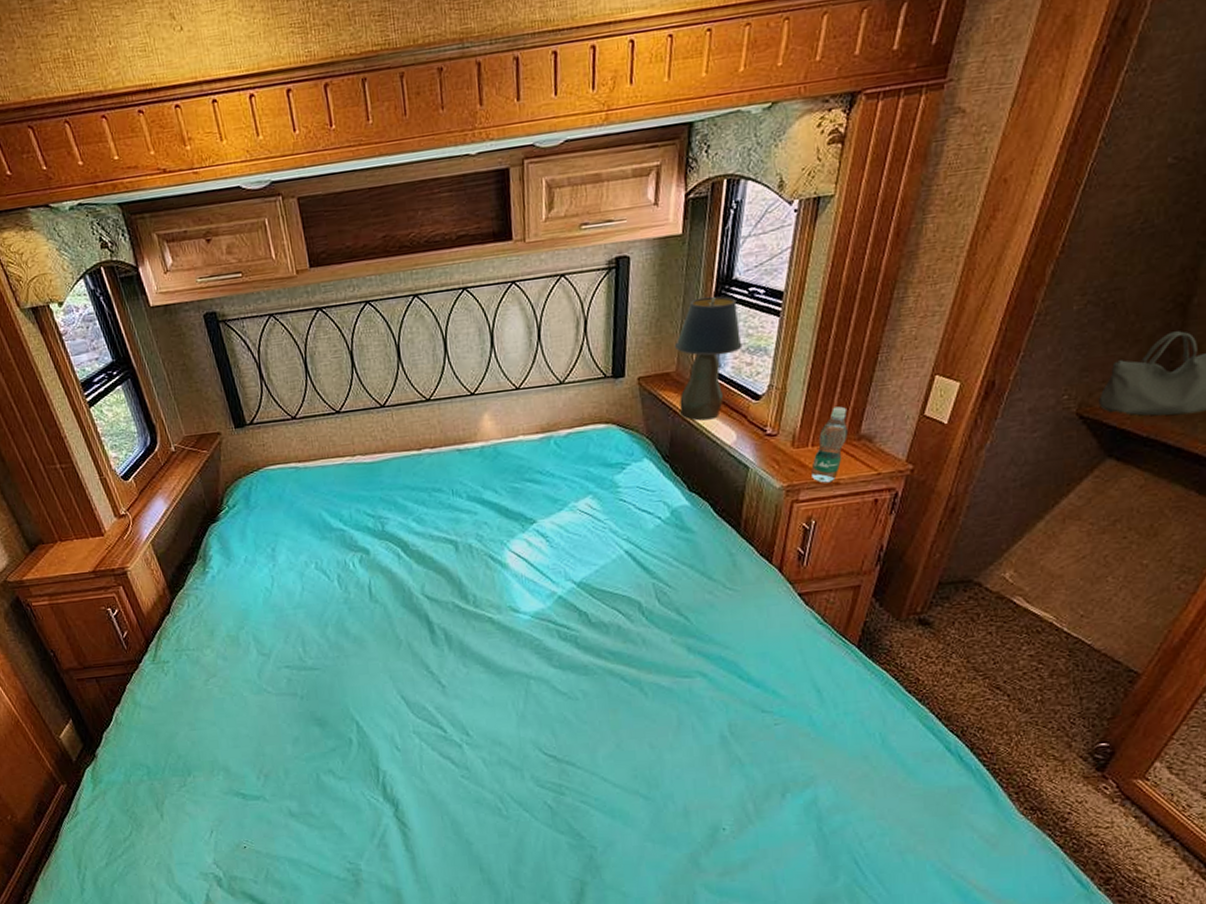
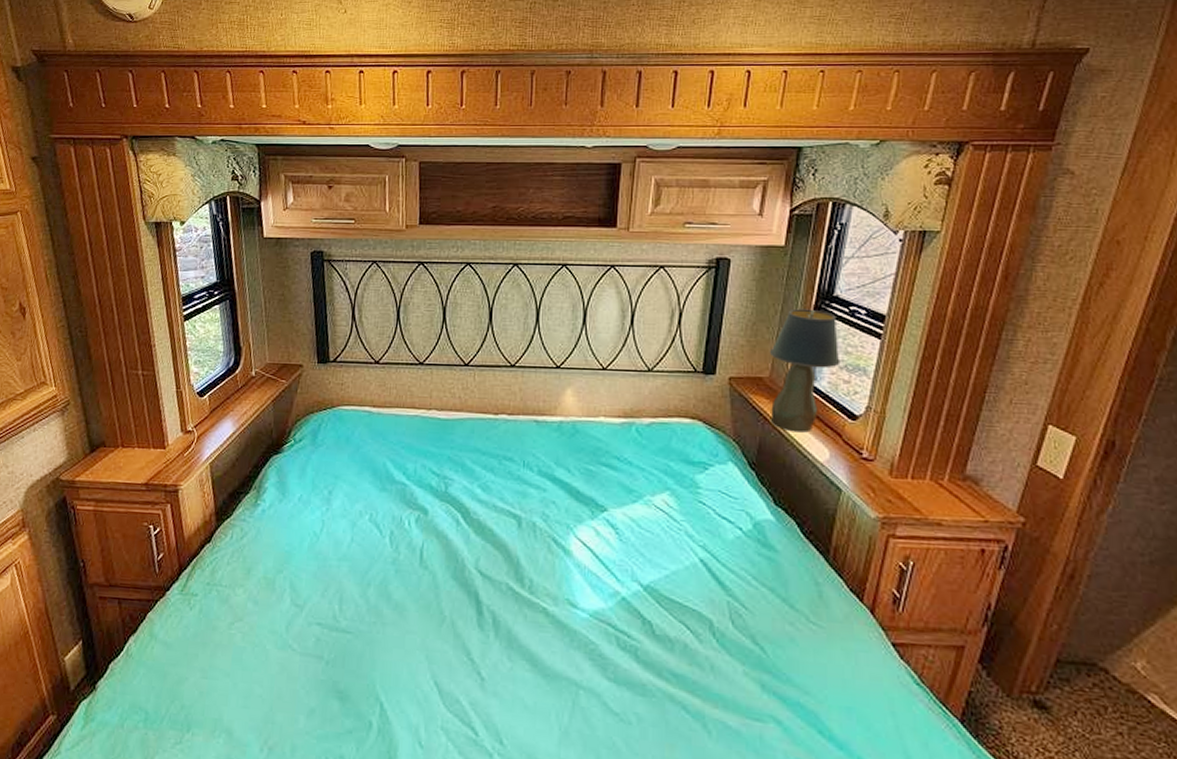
bottle: present [811,406,849,483] -> none [910,441,953,522]

